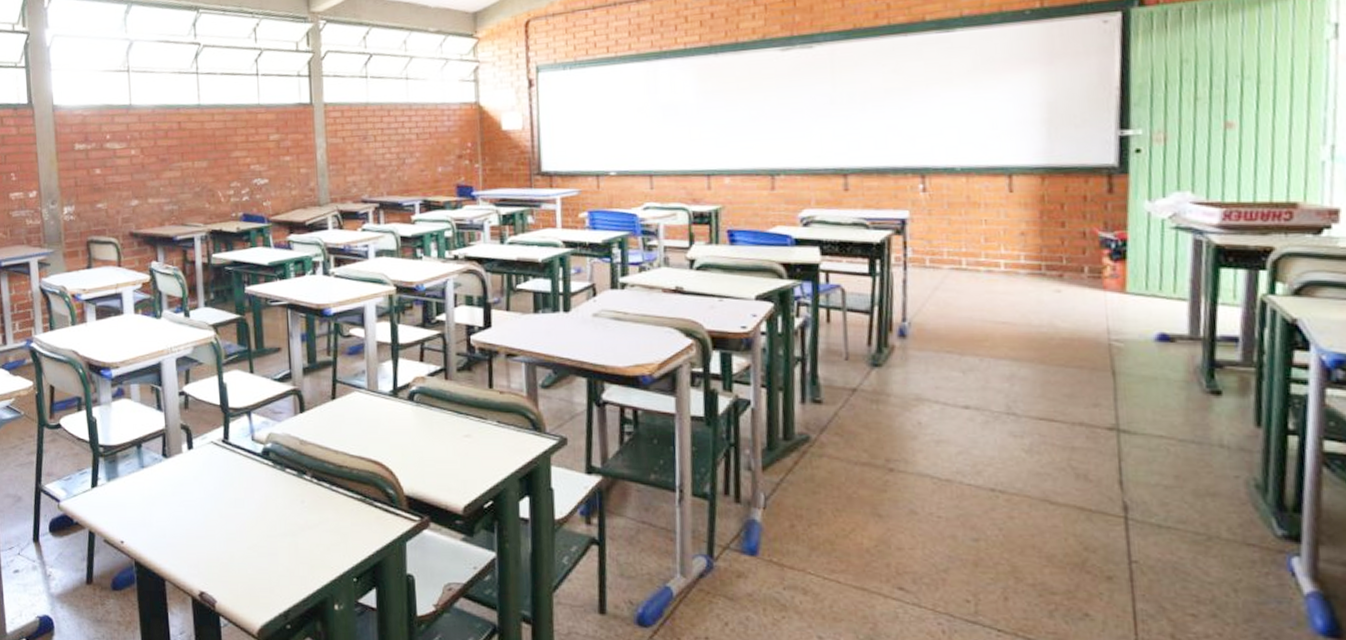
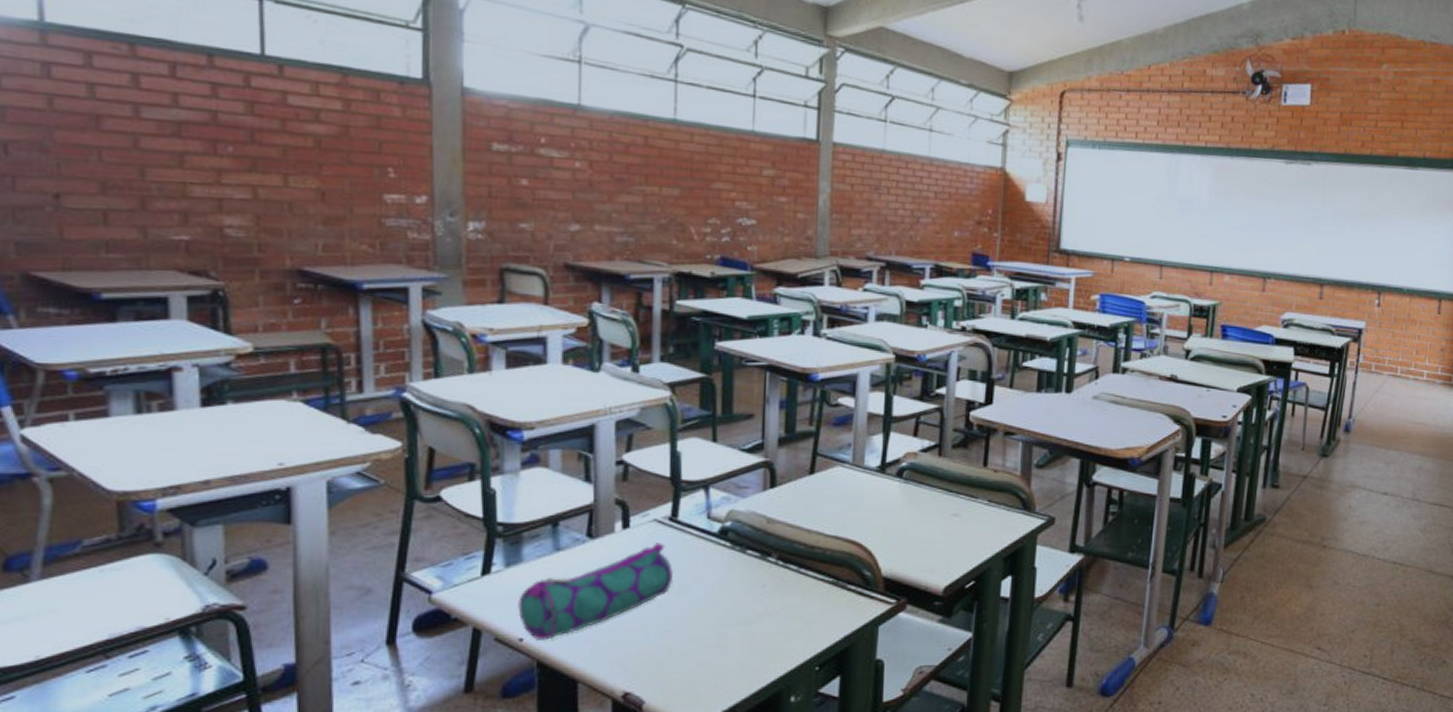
pencil case: none [118,462,230,543] -> present [518,542,674,640]

